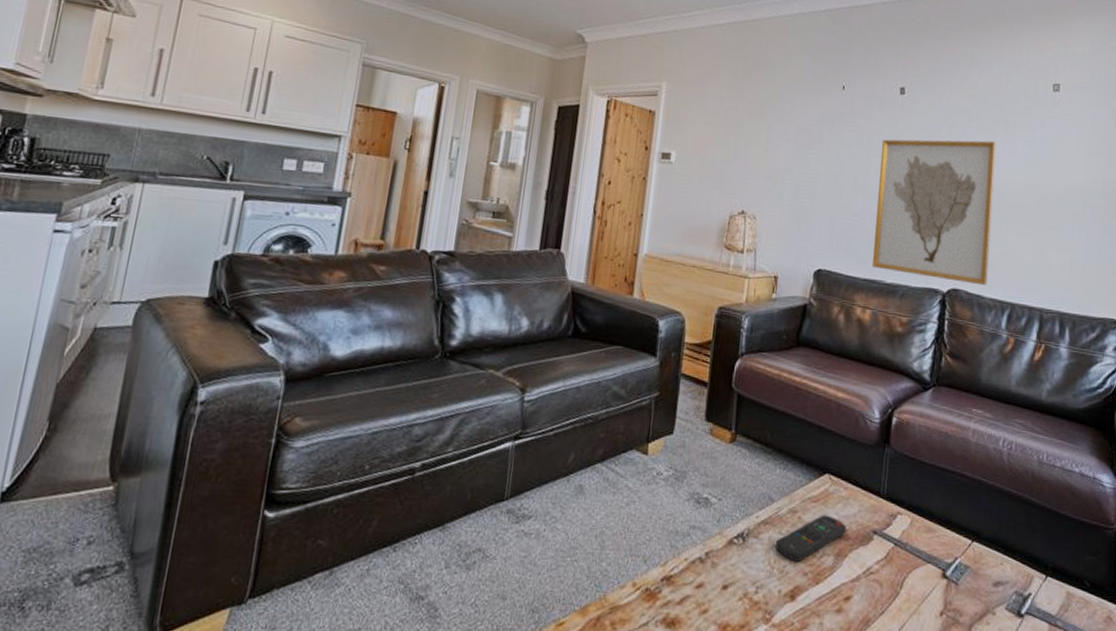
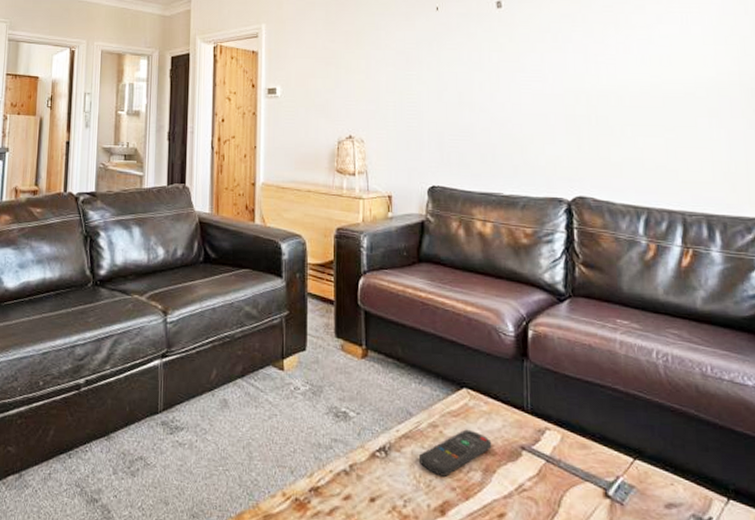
wall art: present [872,139,997,286] -> none [483,44,617,192]

